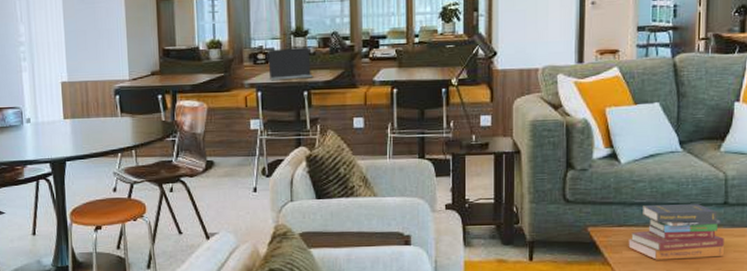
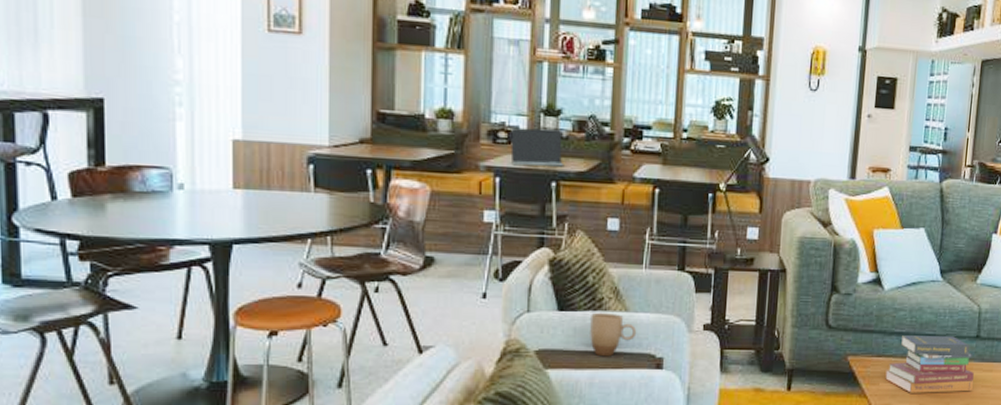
mug: none [344,198,386,237] -> present [590,312,637,357]

